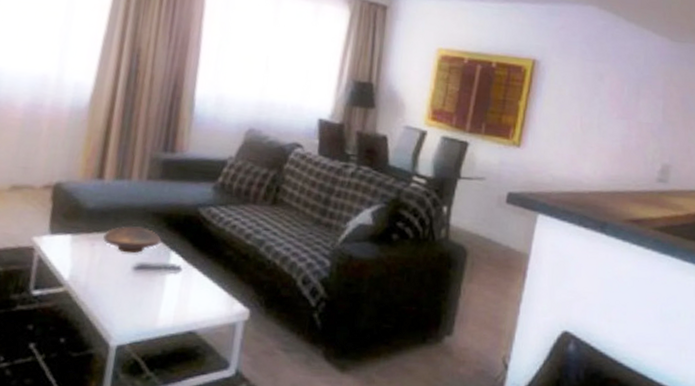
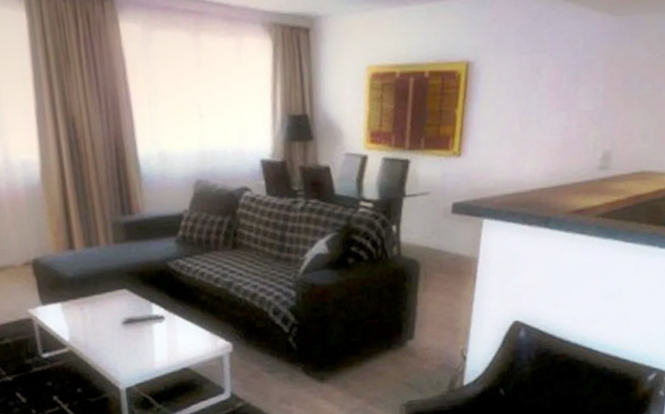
decorative bowl: present [103,226,161,254] -> none [89,286,140,311]

